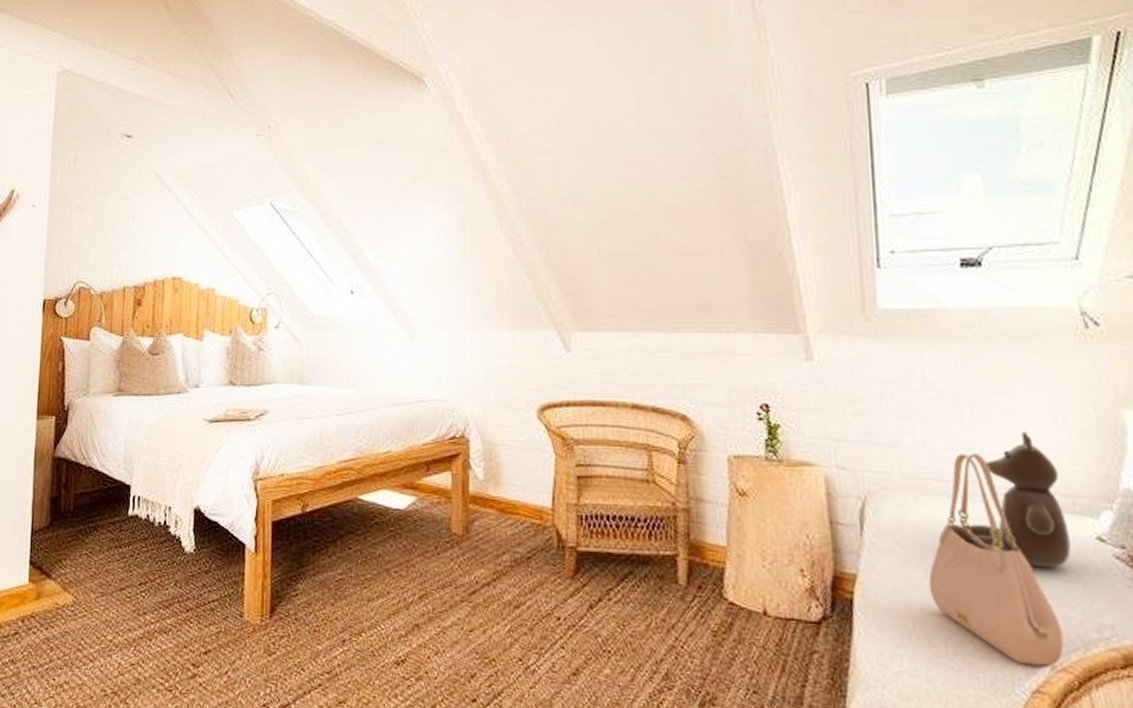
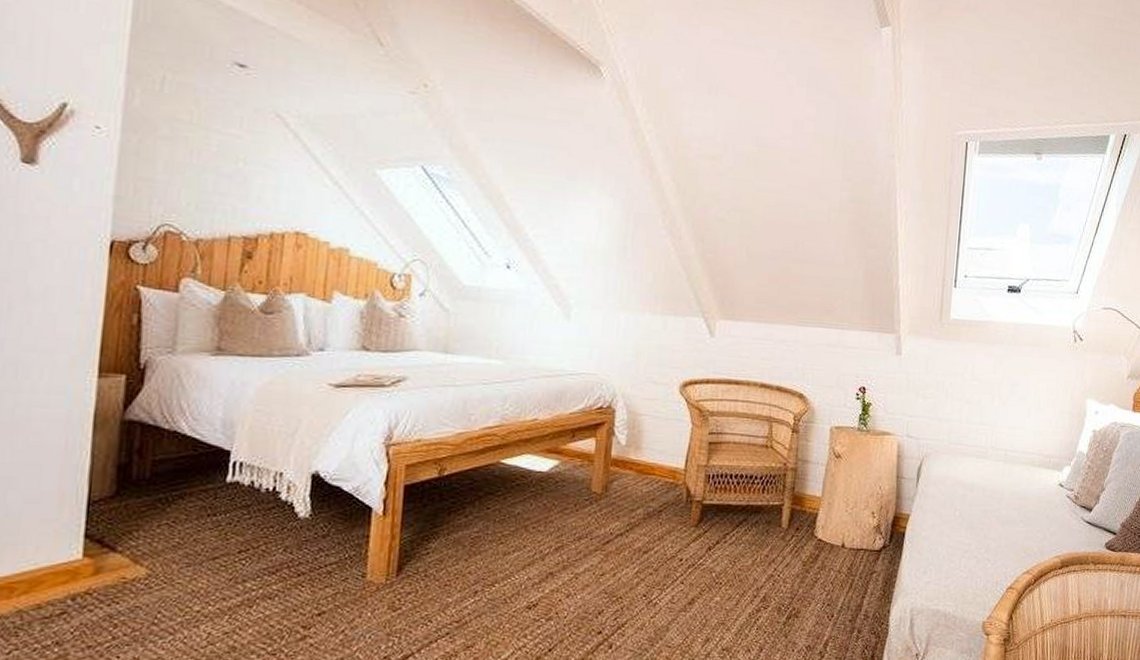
handbag: present [928,453,1064,666] -> none [955,427,1031,571]
teddy bear: present [969,432,1071,568] -> none [986,412,1044,505]

